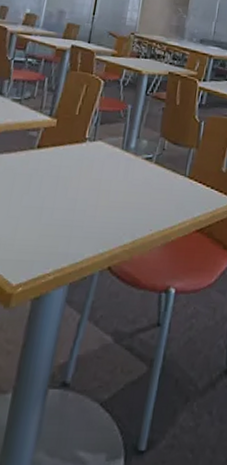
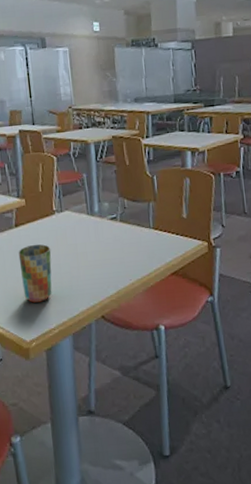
cup: none [24,171,71,240] -> present [18,244,52,303]

